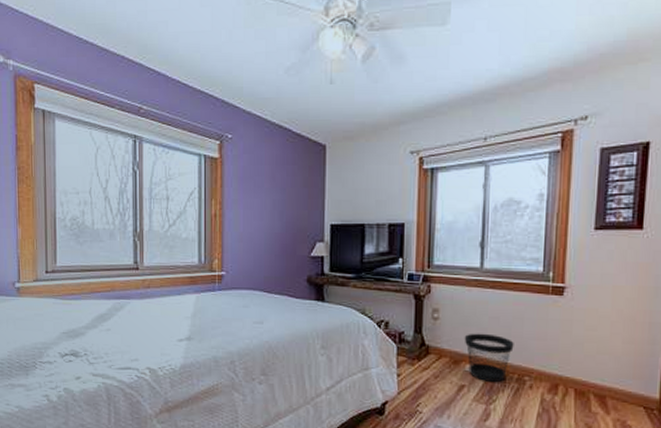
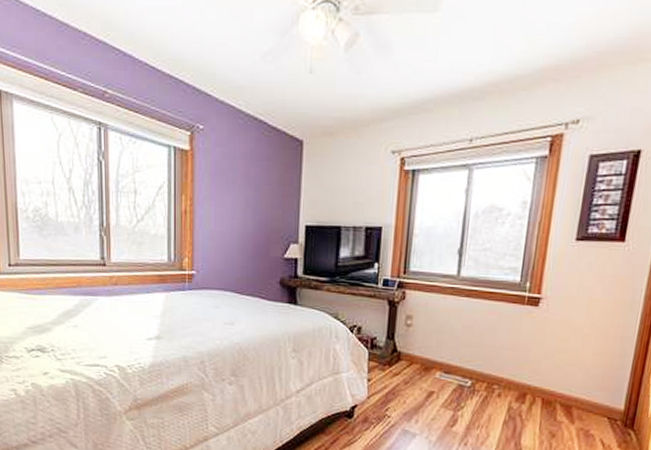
wastebasket: present [464,333,514,382] -> none [436,341,486,390]

